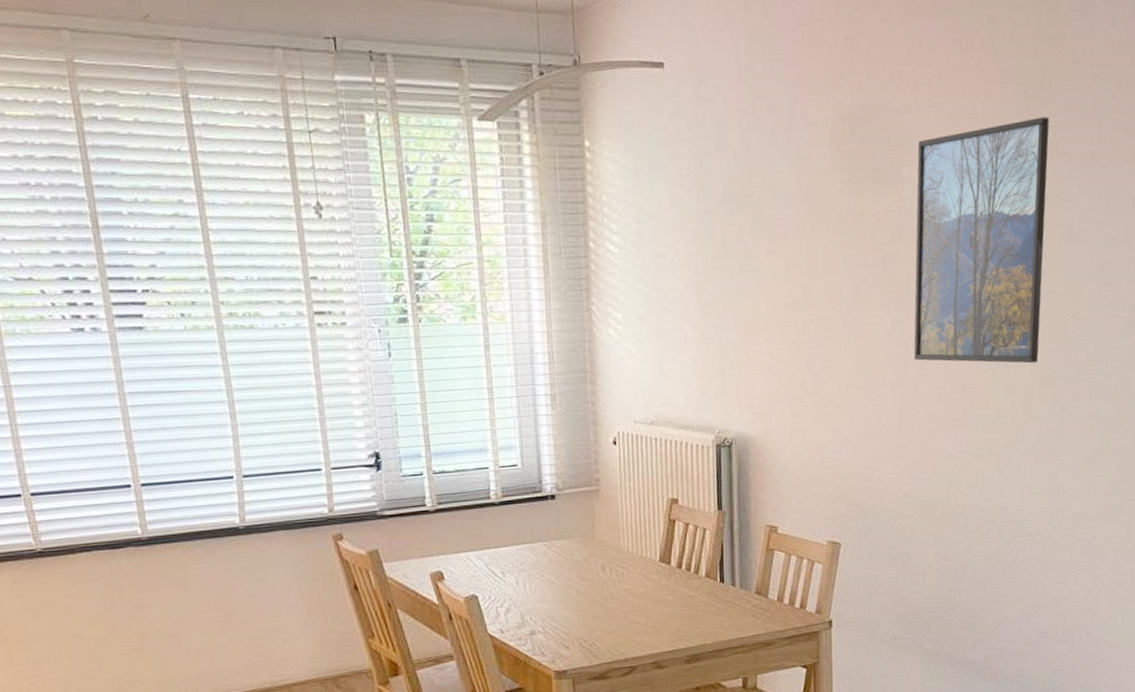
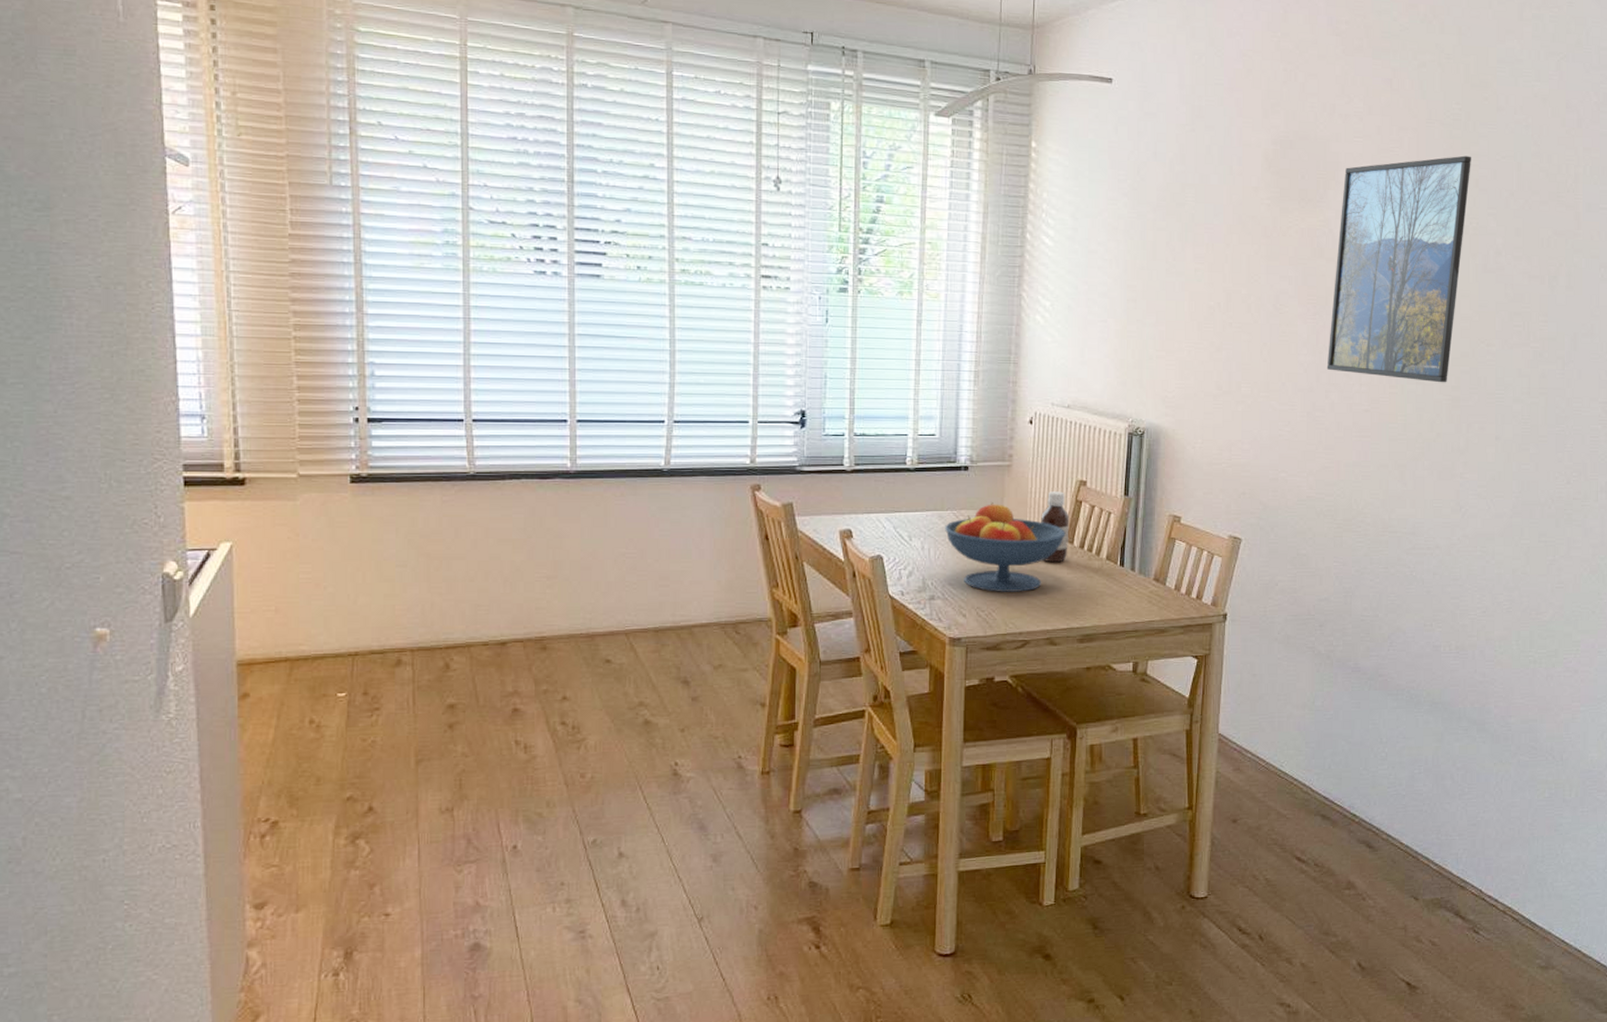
fruit bowl: none [538,529,662,621] -> present [945,501,1066,592]
bottle: none [635,512,666,586] -> present [1041,491,1070,563]

